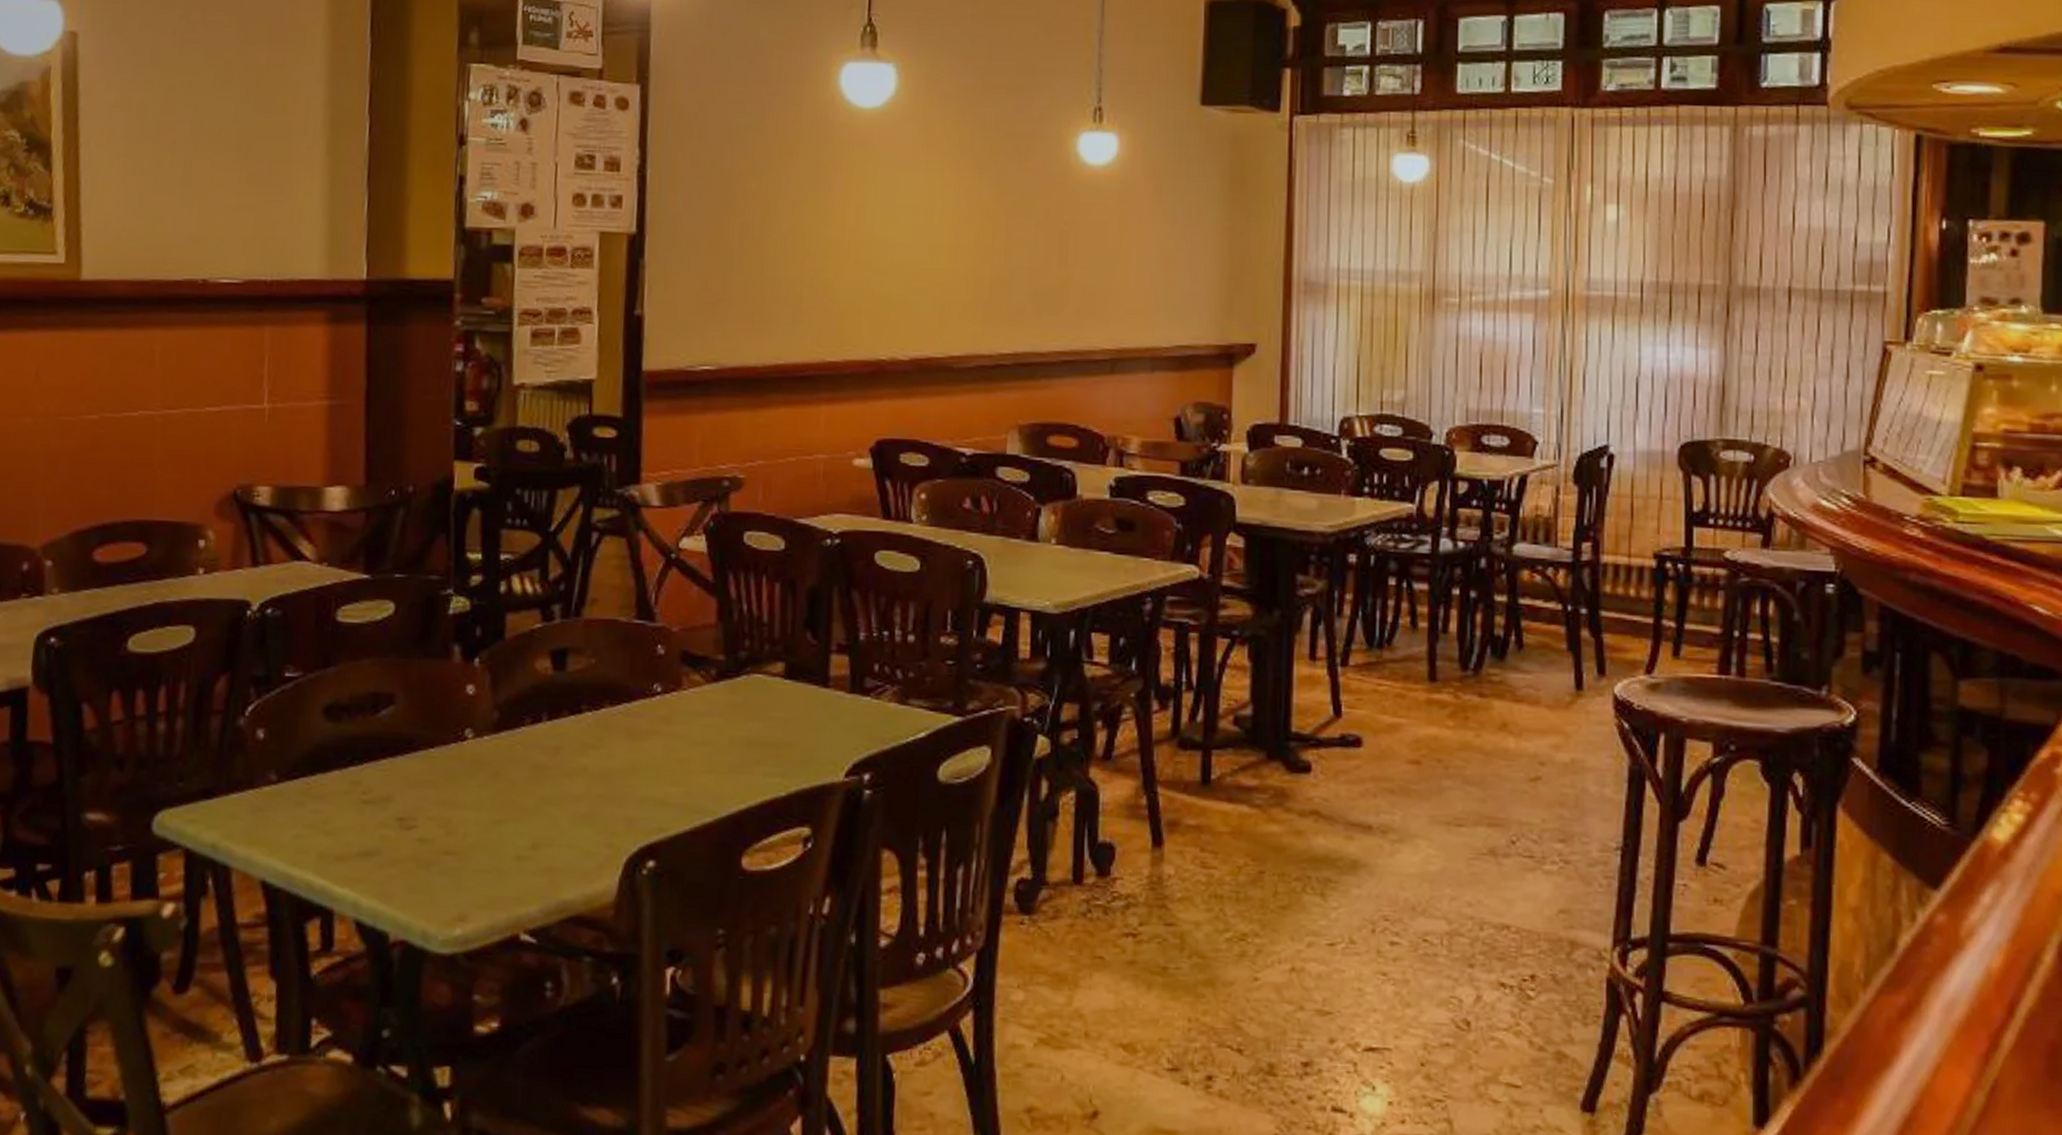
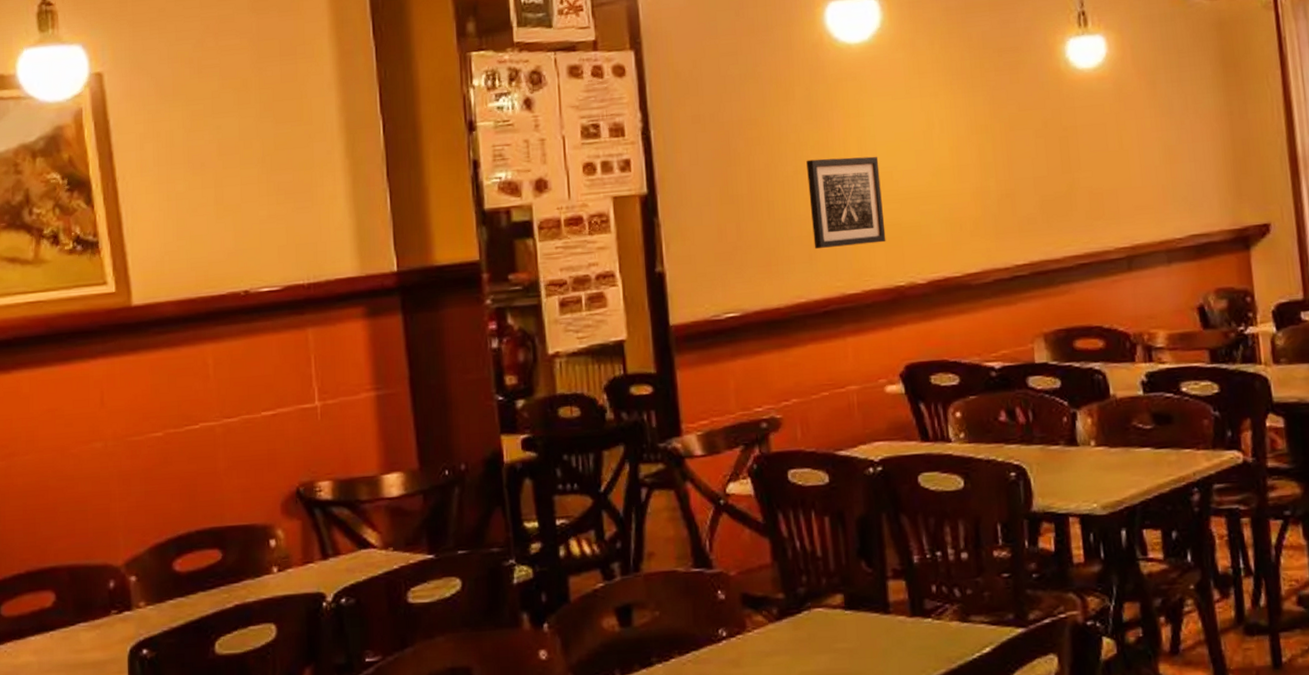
wall art: none [799,220,876,314] -> present [806,156,886,249]

